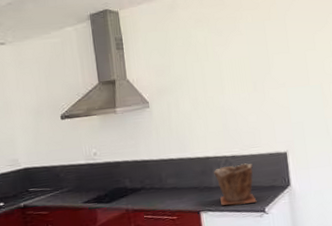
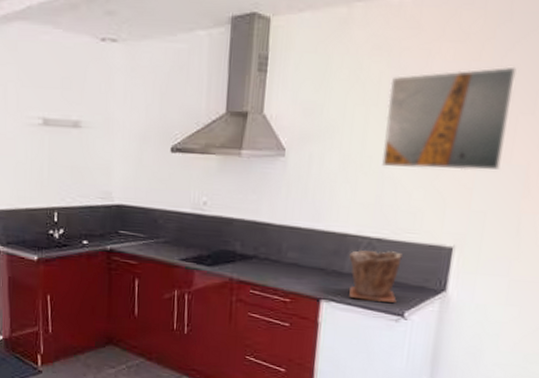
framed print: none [213,20,303,103] -> present [382,66,518,171]

